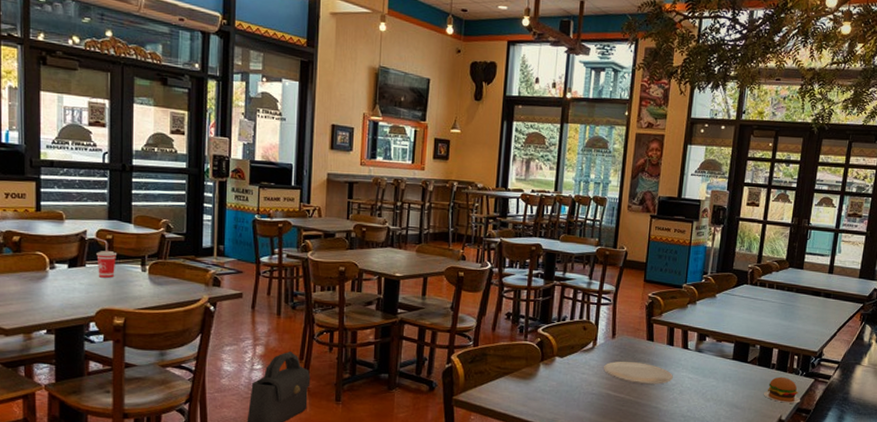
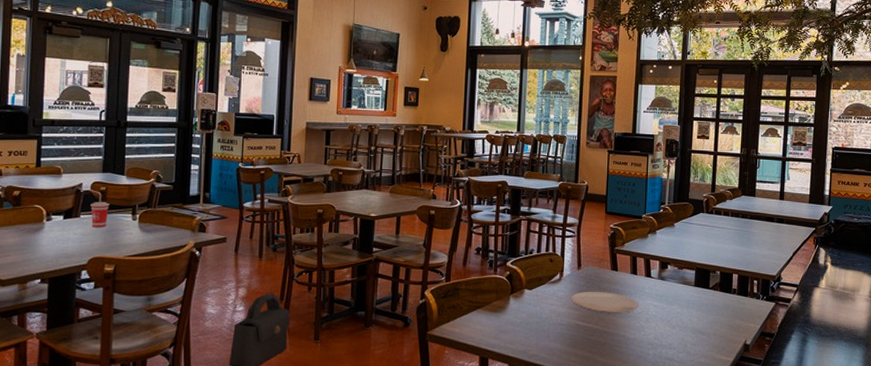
burger: present [763,376,801,404] -> none [726,301,764,328]

